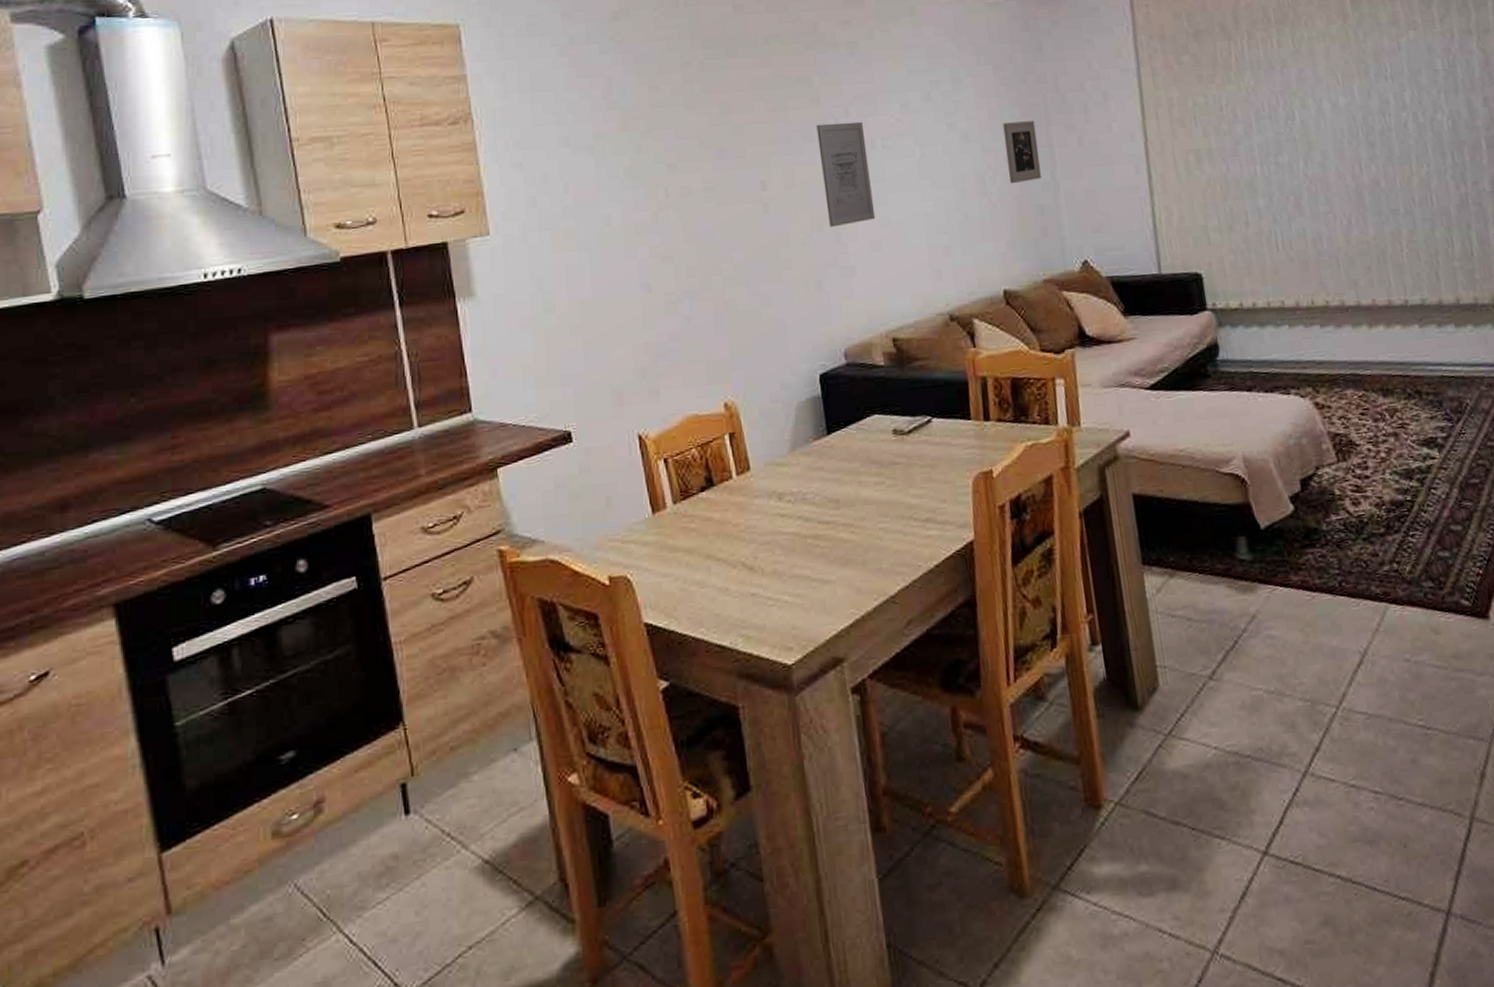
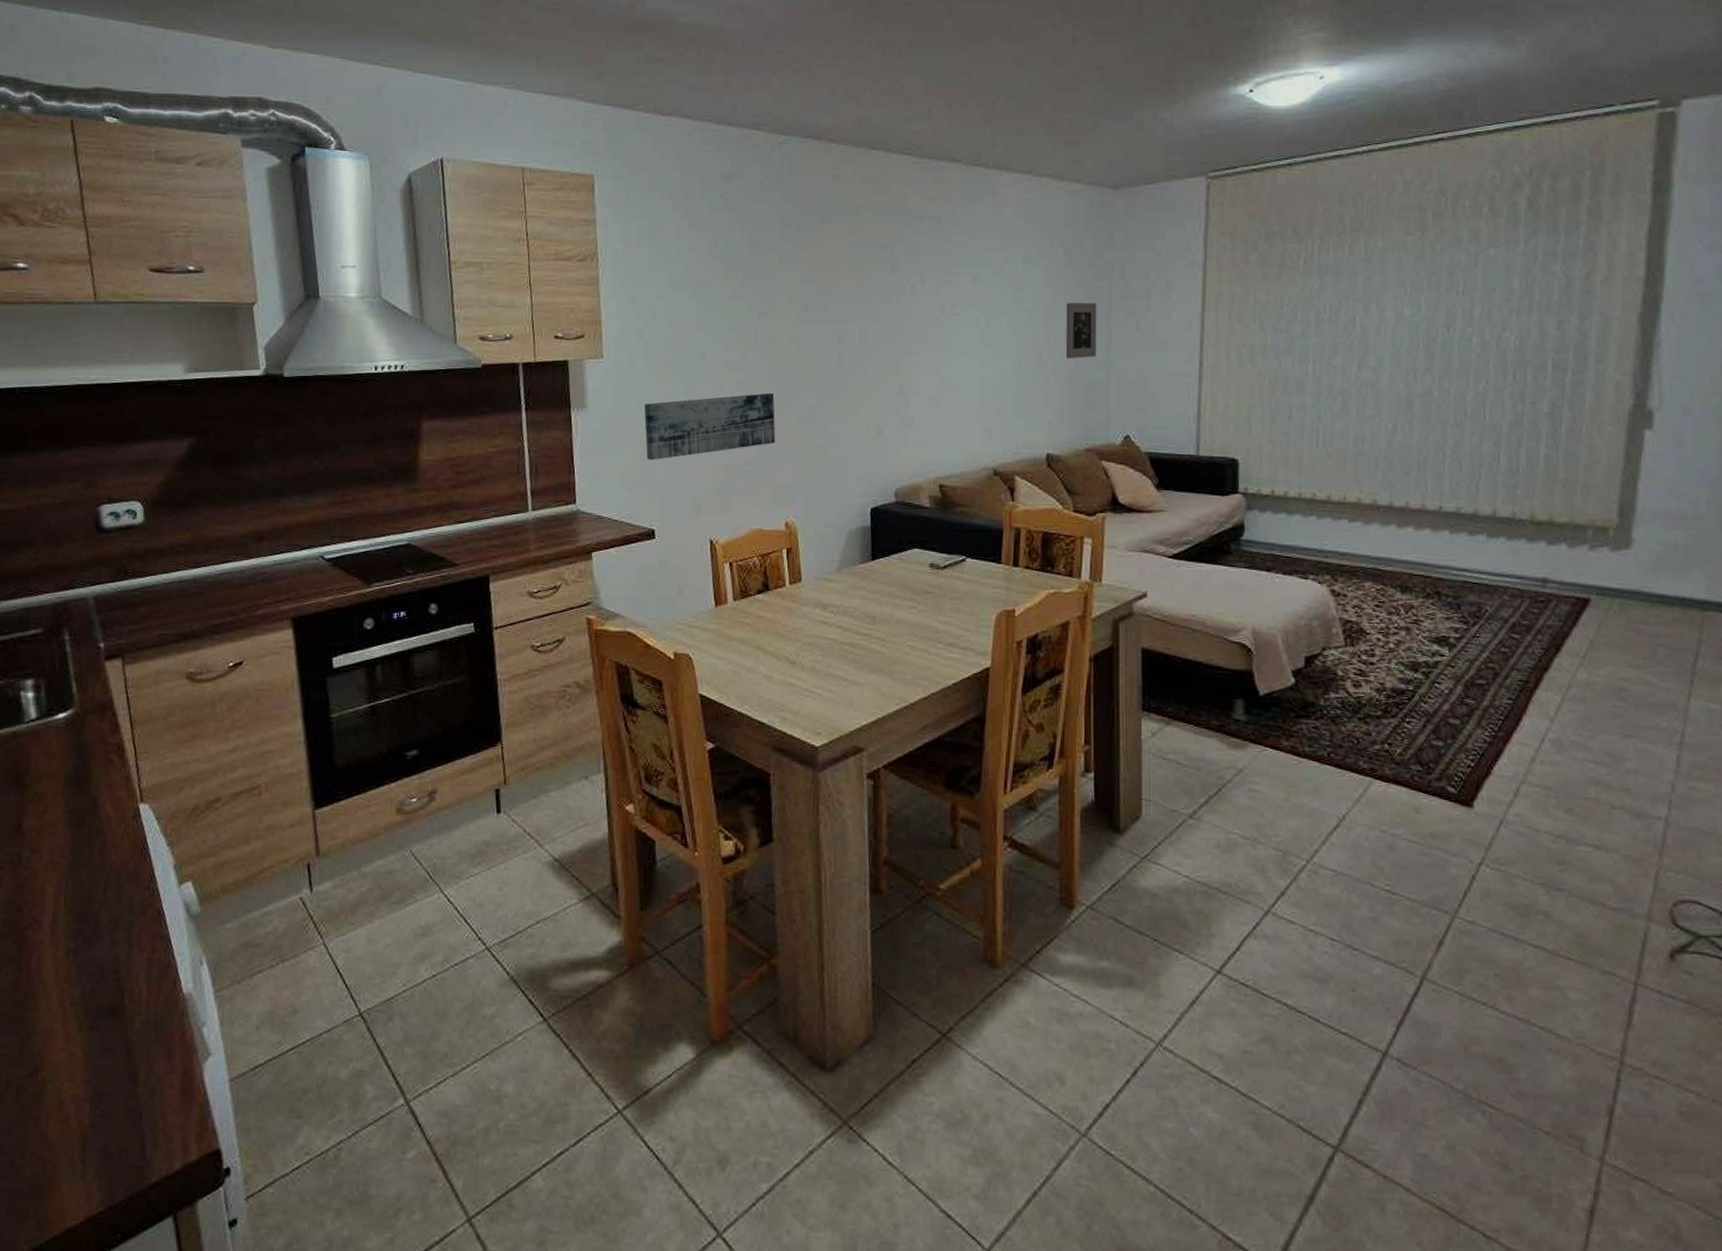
wall art: none [543,255,703,349] -> present [644,392,776,460]
wall art: present [816,121,876,228] -> none [893,288,938,382]

